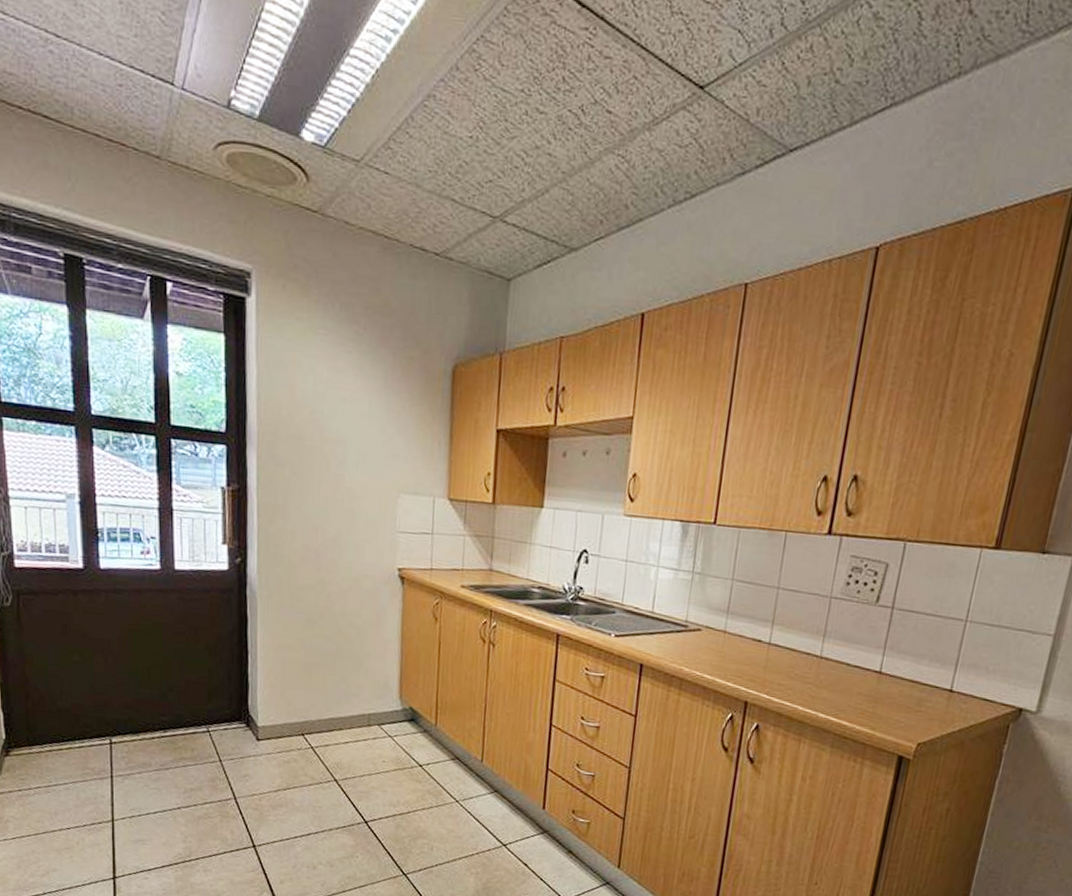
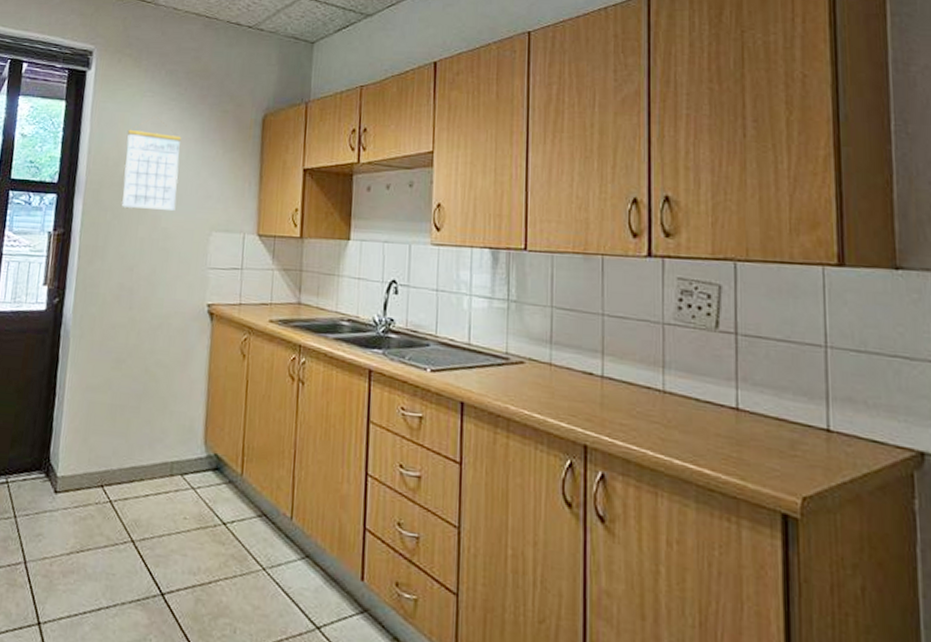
calendar: none [300,365,363,469] -> present [122,121,182,211]

